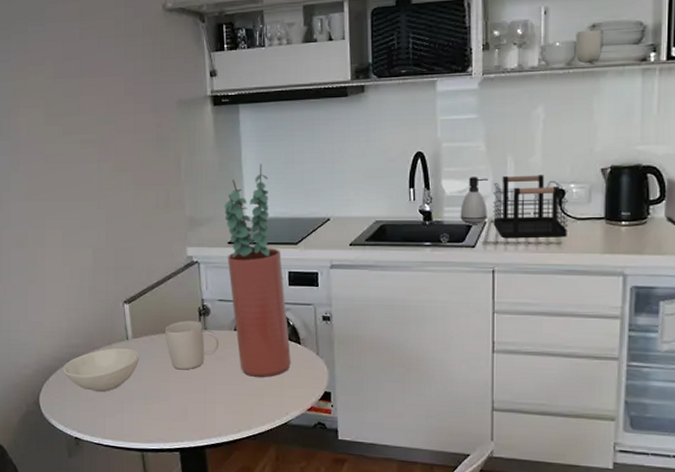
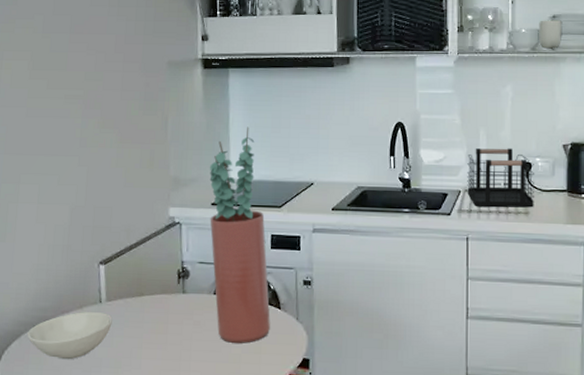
mug: present [165,321,219,370] -> none [141,283,198,336]
soap dispenser: present [460,177,488,224] -> none [437,148,462,193]

